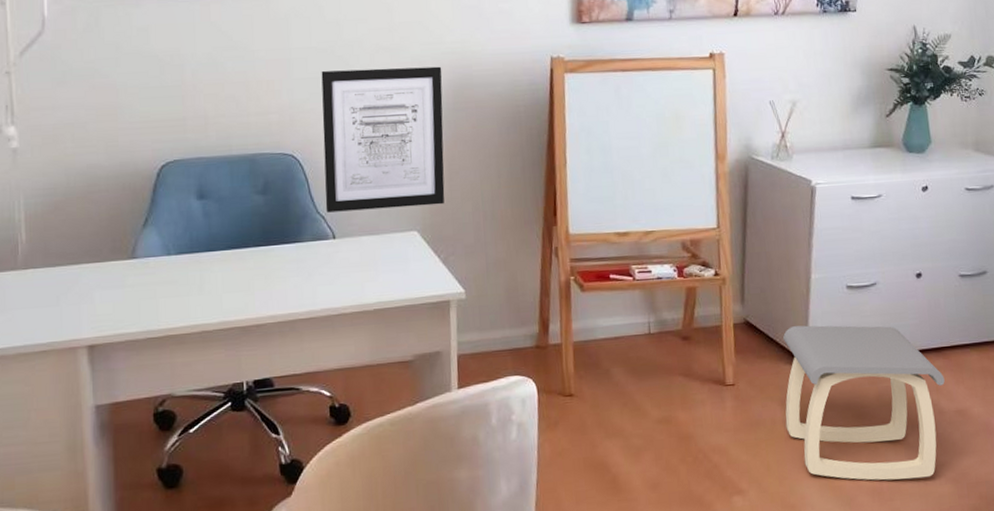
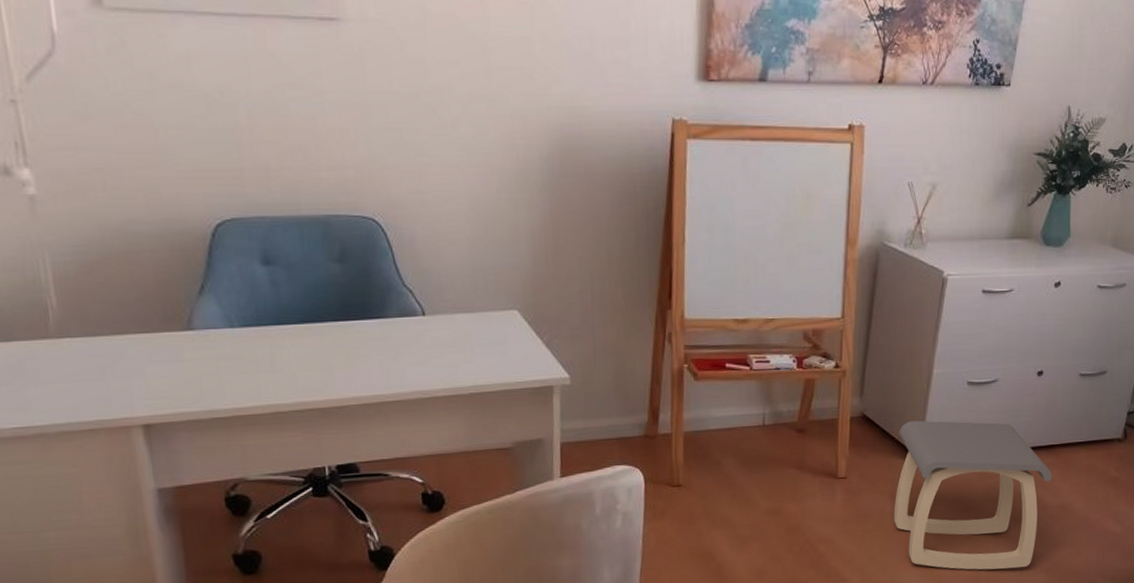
wall art: present [321,66,445,213] -> none [405,121,549,286]

